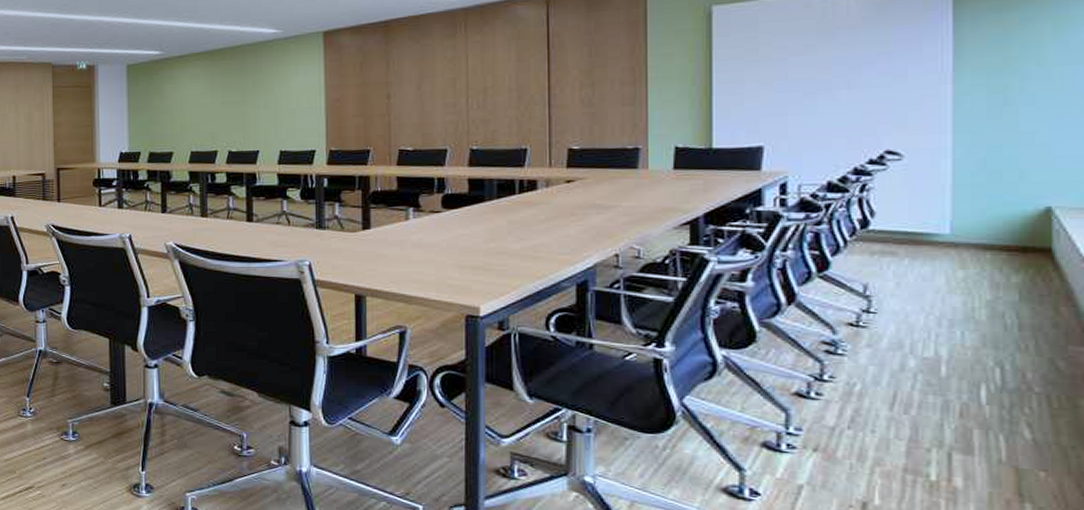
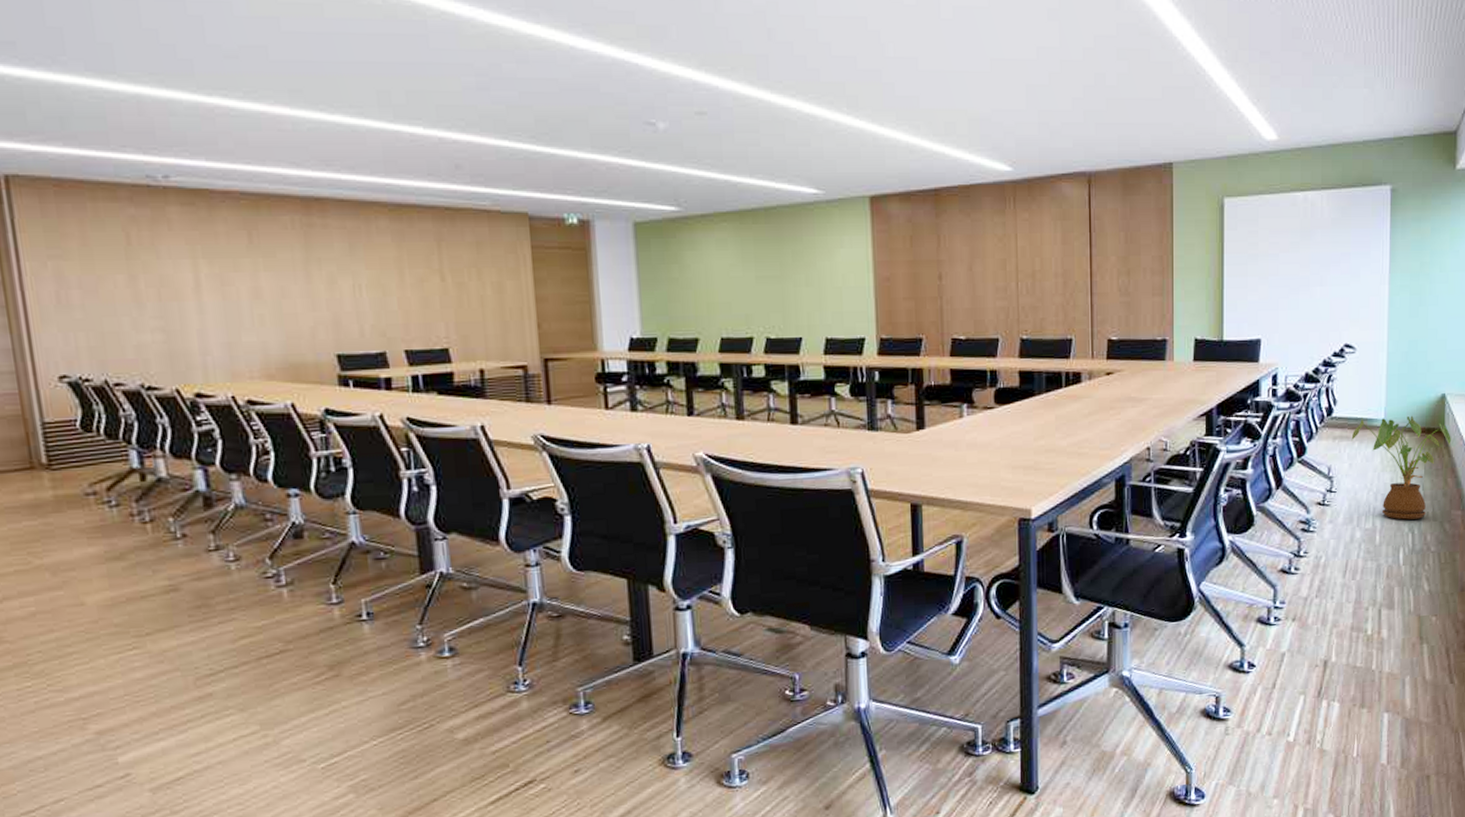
house plant: none [898,231,1064,352] -> present [1351,415,1451,520]

